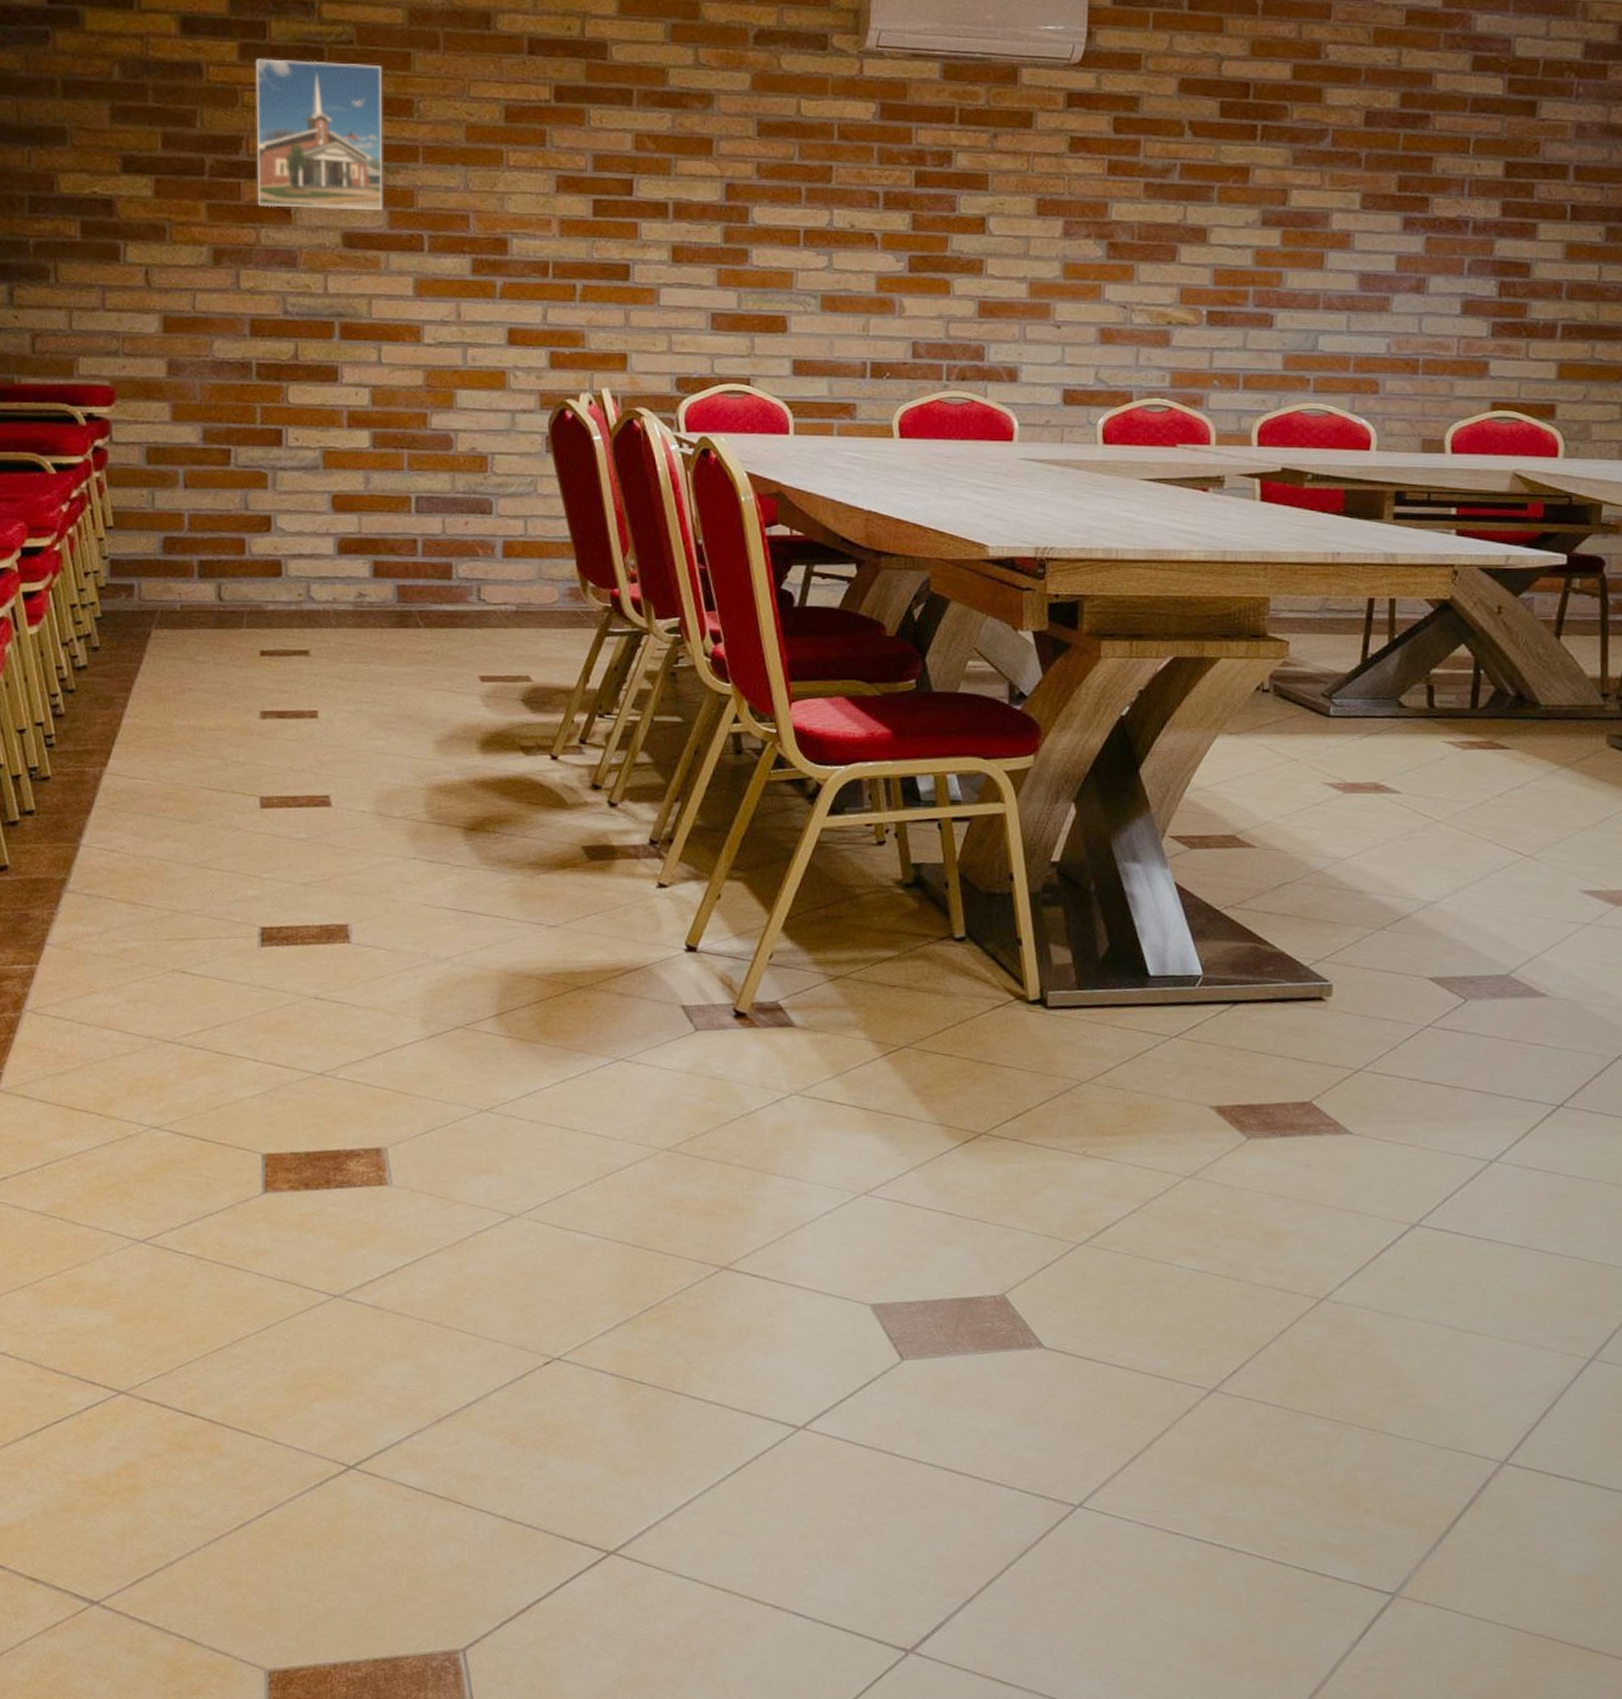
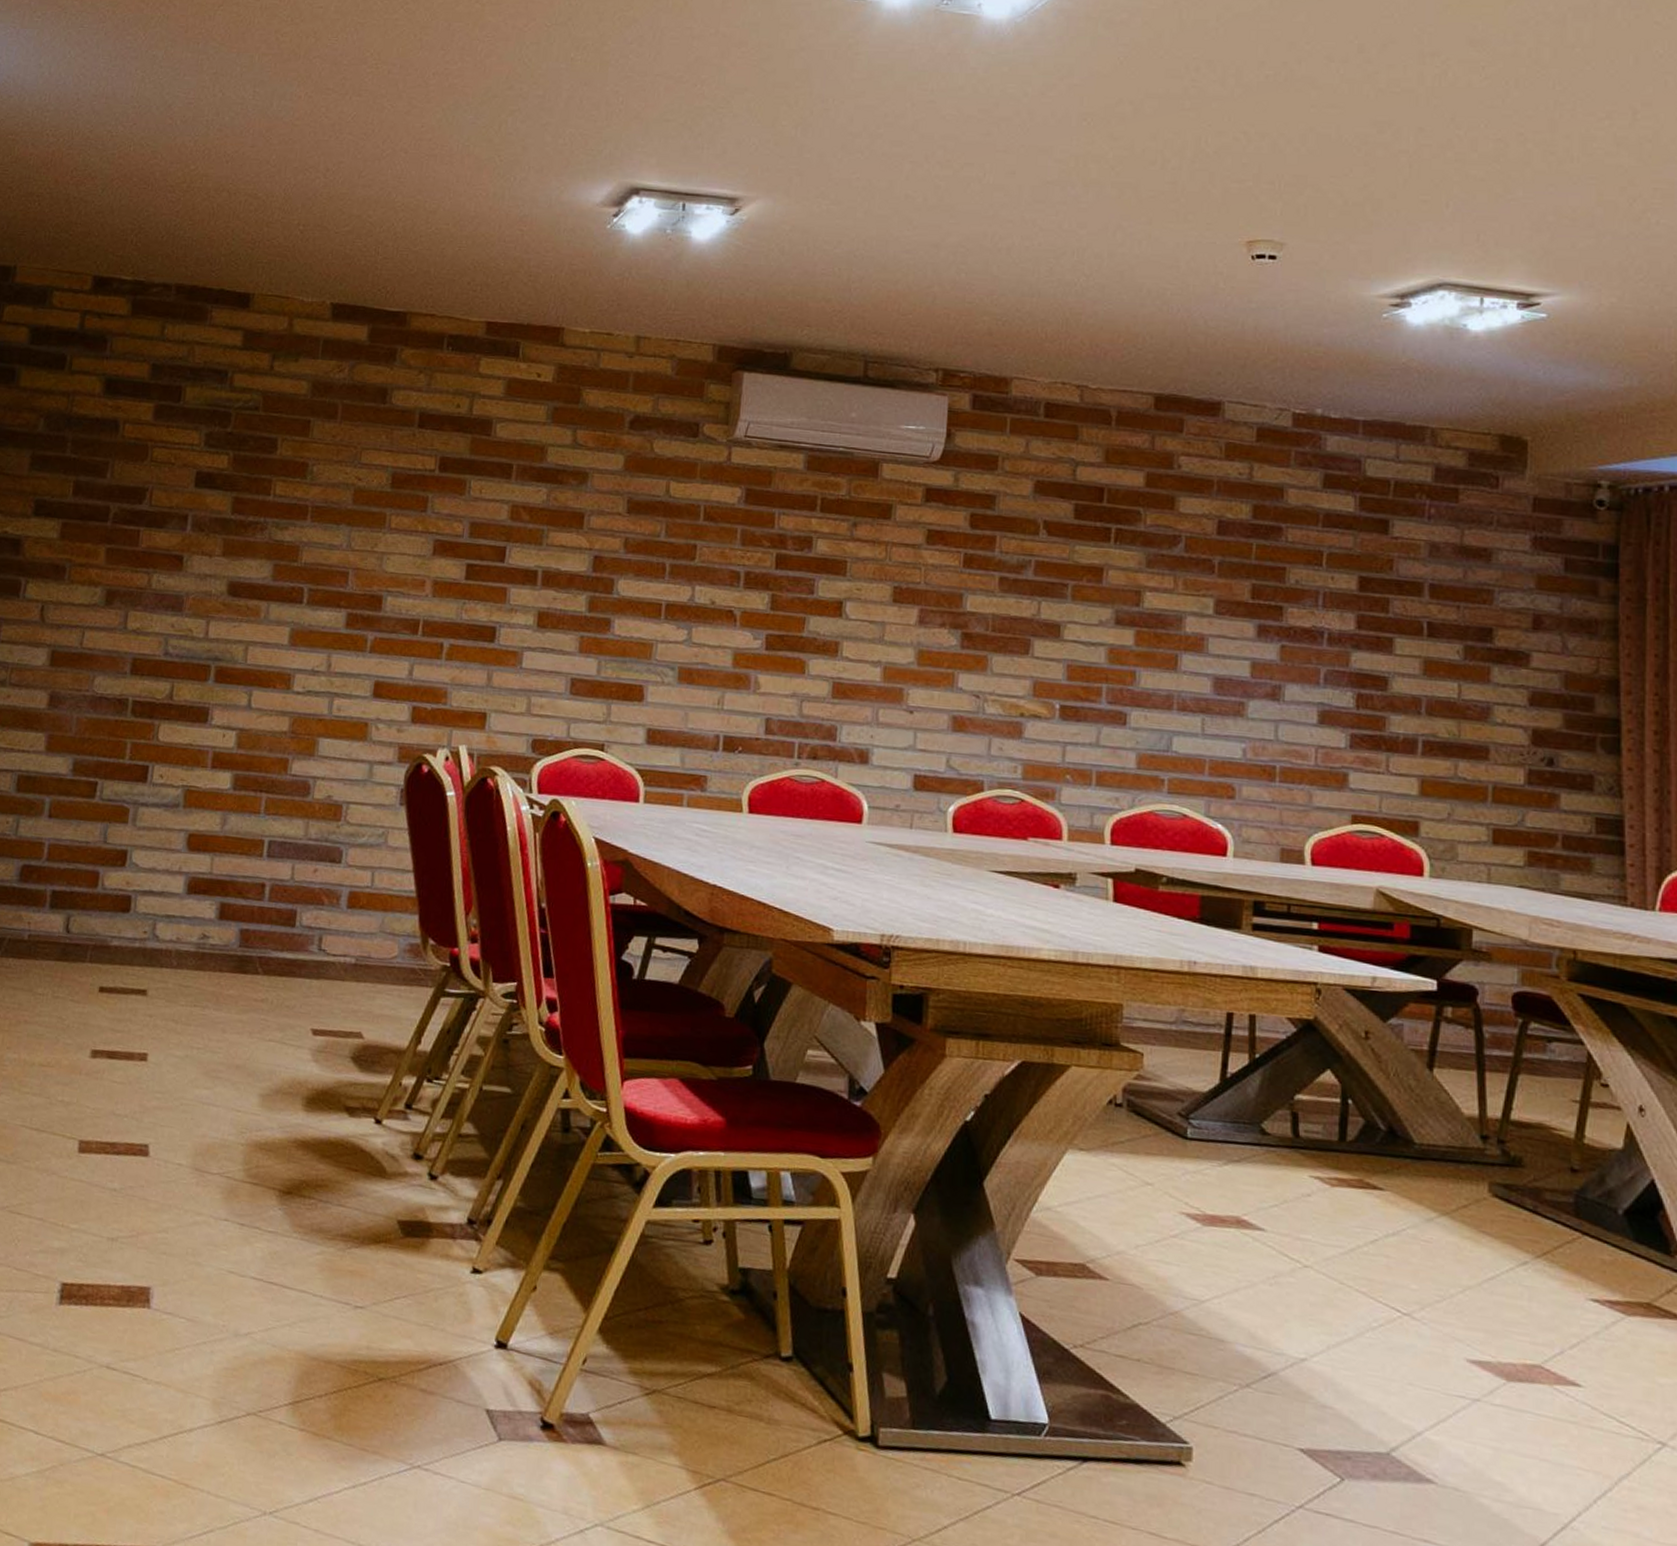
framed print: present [255,58,383,211] -> none [154,419,282,563]

